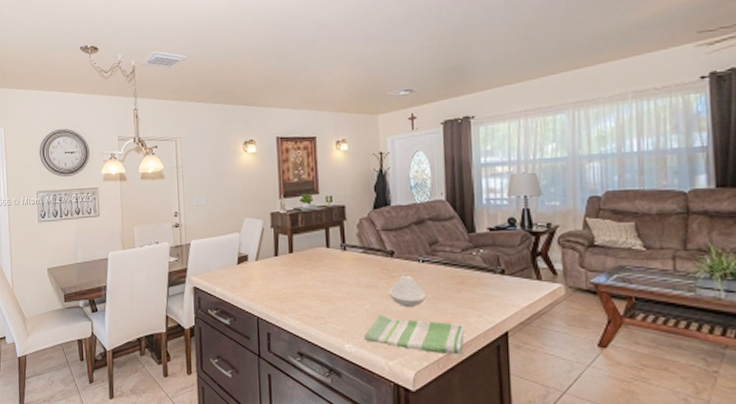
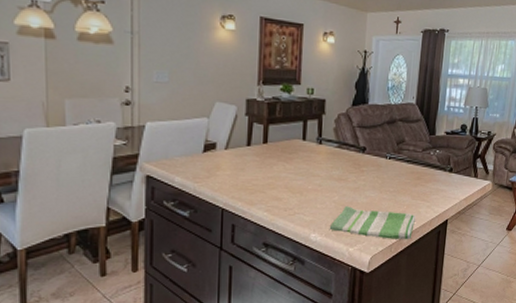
spoon rest: present [389,275,427,308] -> none [357,170,389,200]

